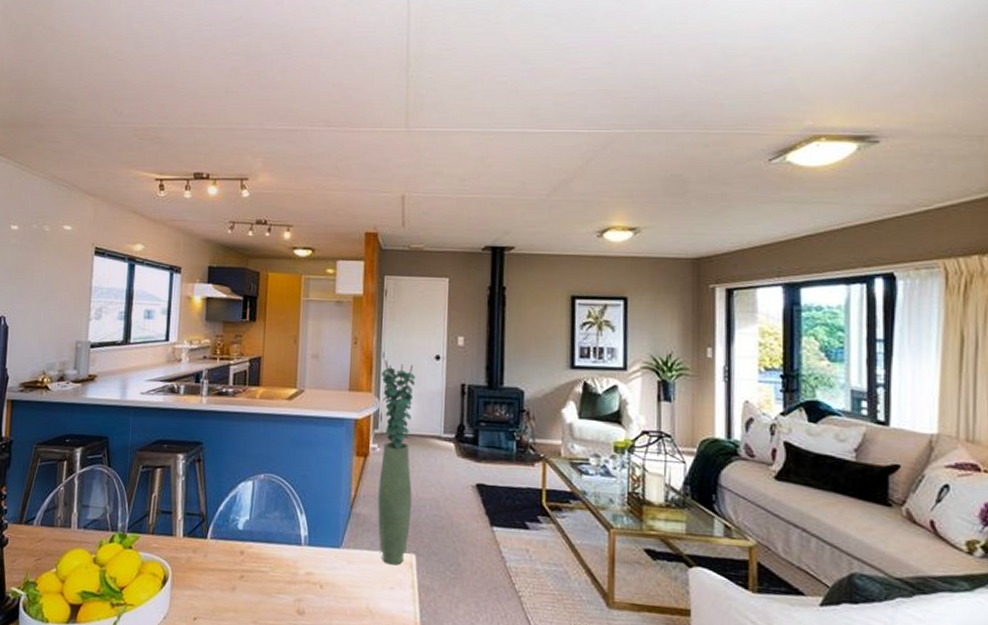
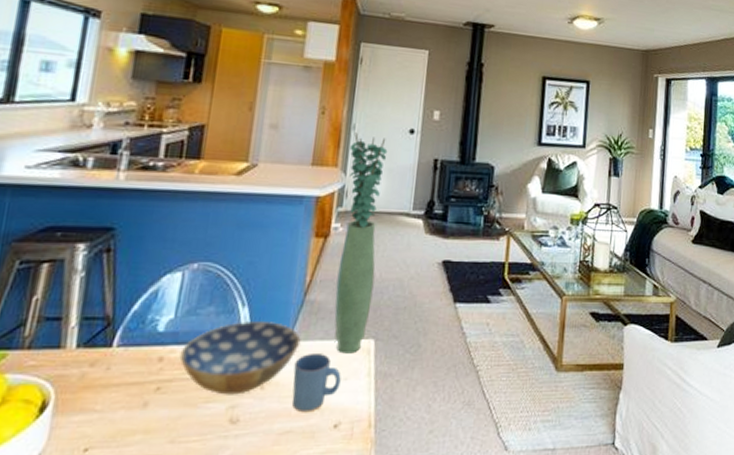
bowl: none [255,527,351,590] -> present [179,322,301,395]
mug: none [346,561,388,615] -> present [292,354,341,413]

